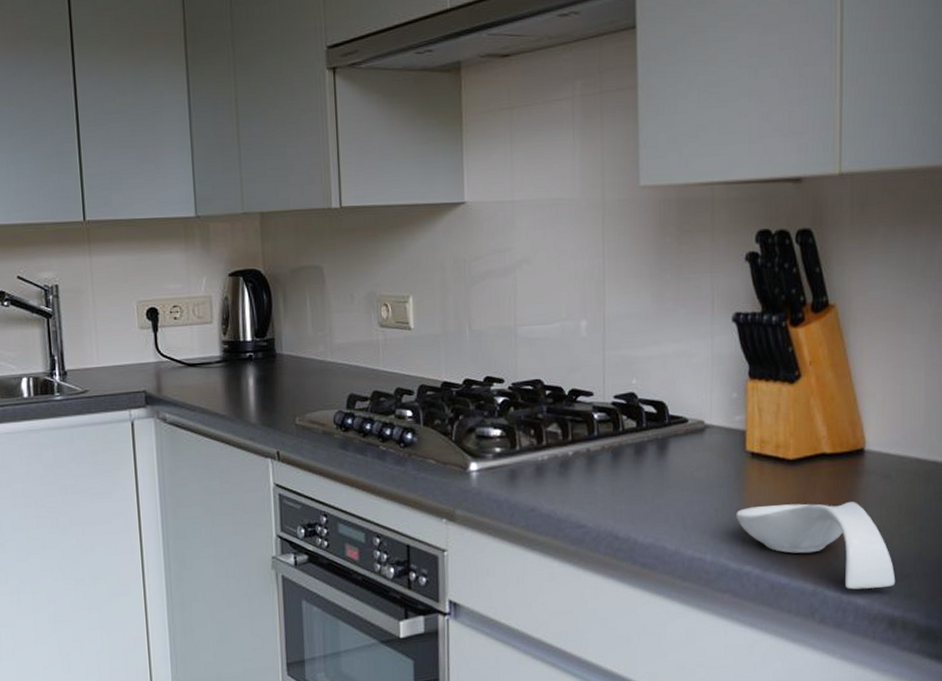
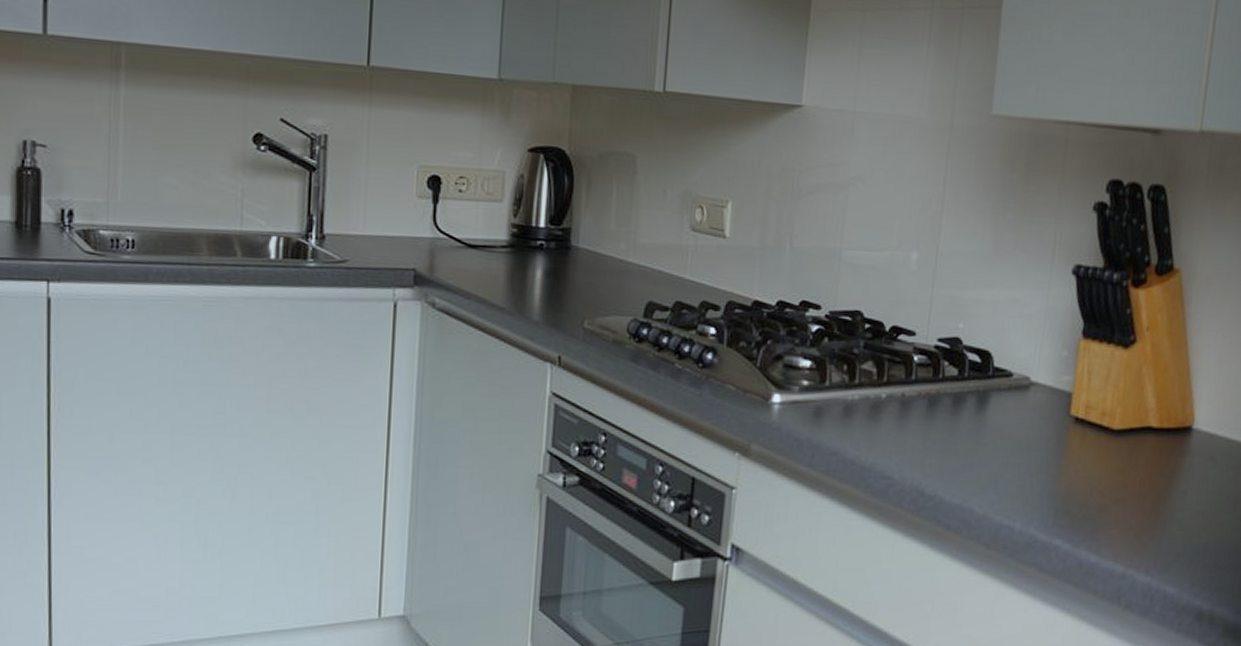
spoon rest: present [736,502,896,590] -> none [1051,476,1209,577]

